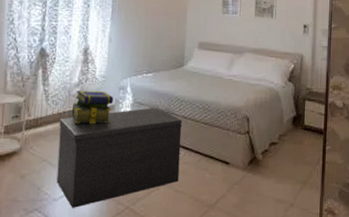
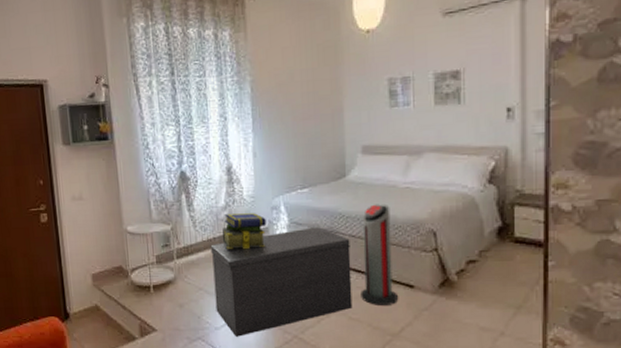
air purifier: none [186,91,216,179] -> present [361,204,398,305]

